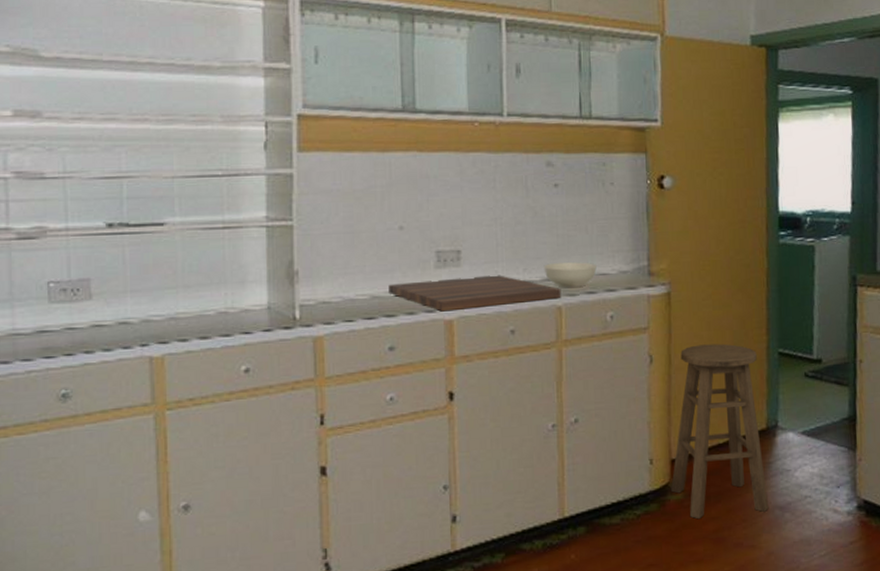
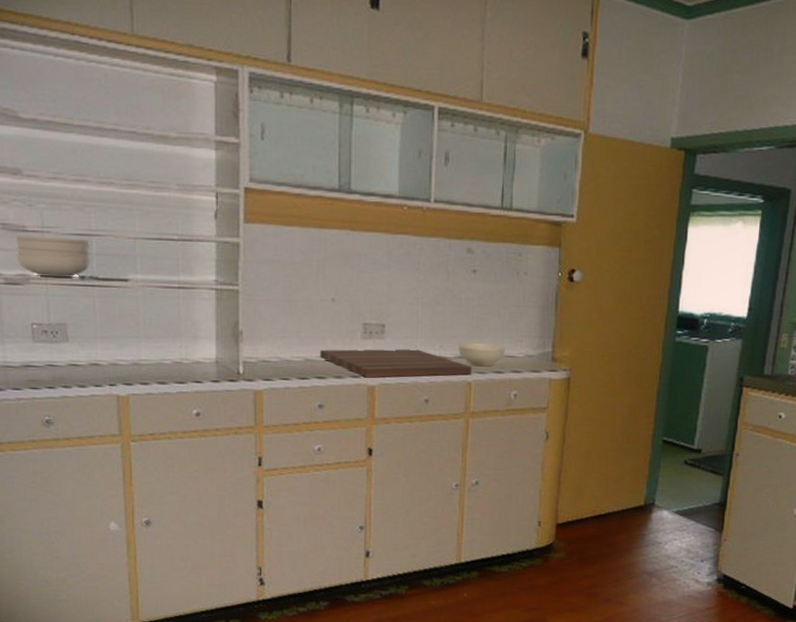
bowl: none [31,182,120,228] -> present [15,235,90,278]
bar stool: present [671,343,769,520] -> none [555,427,643,576]

